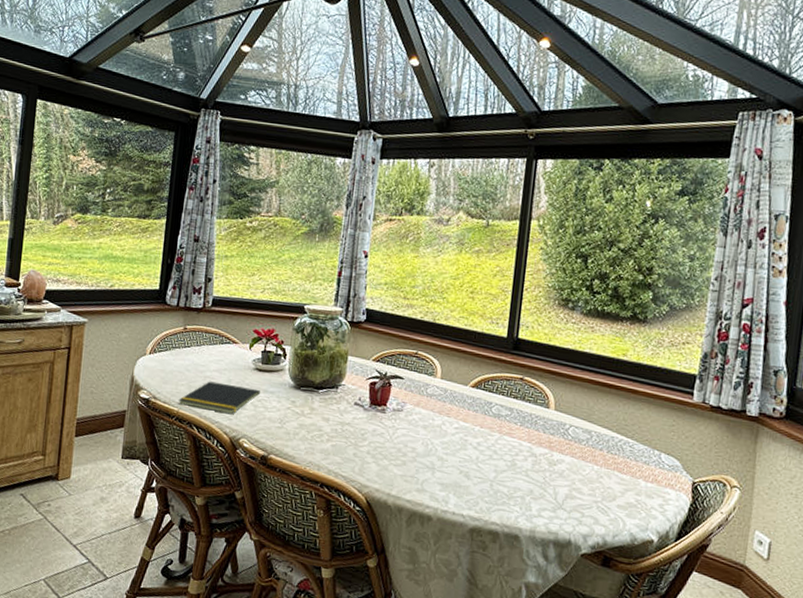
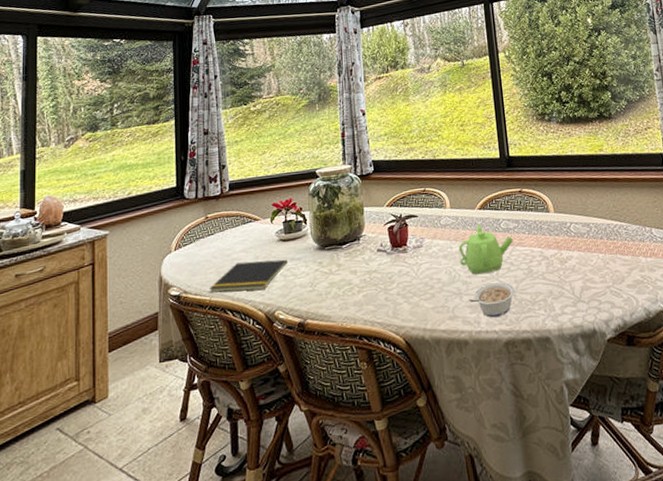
teapot: none [439,403,503,456] -> present [458,224,514,275]
legume: none [441,466,493,502] -> present [469,282,515,318]

